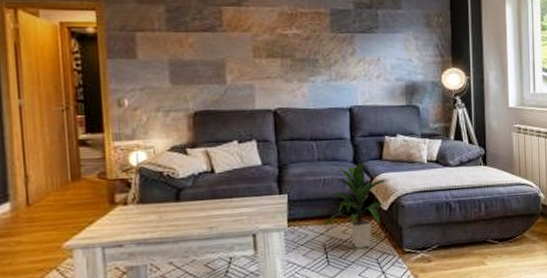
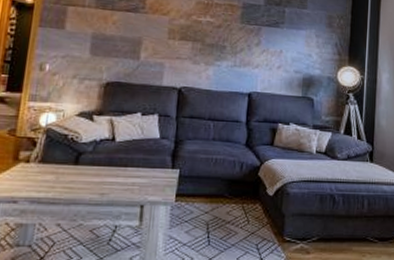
indoor plant: present [323,161,390,249] -> none [209,145,279,231]

